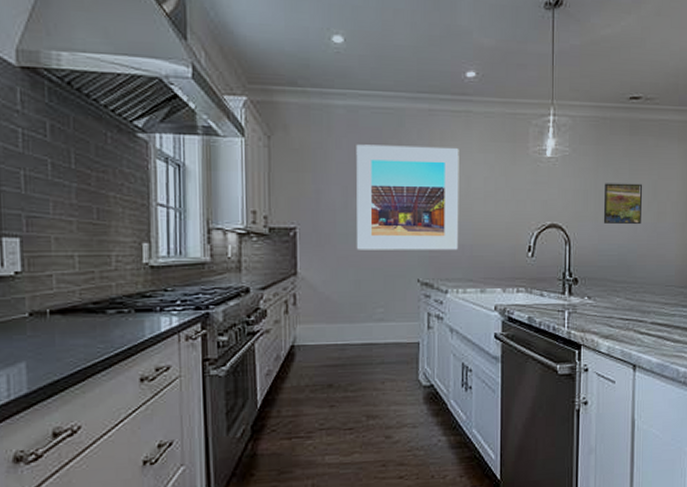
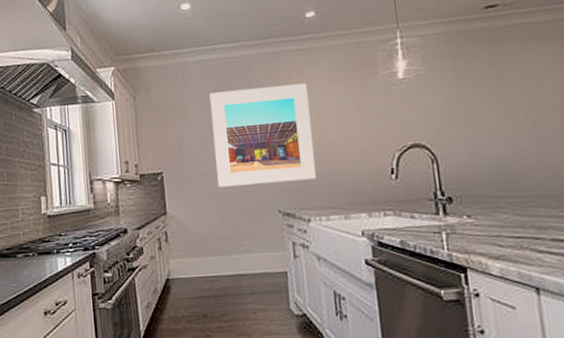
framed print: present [603,183,643,225] -> none [469,91,520,137]

